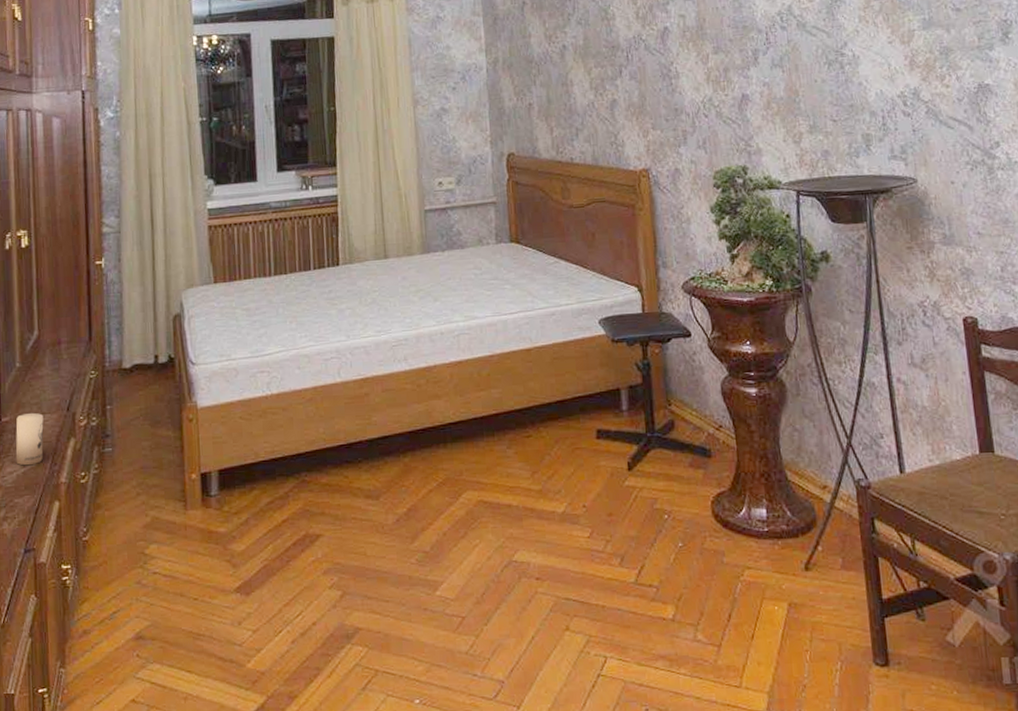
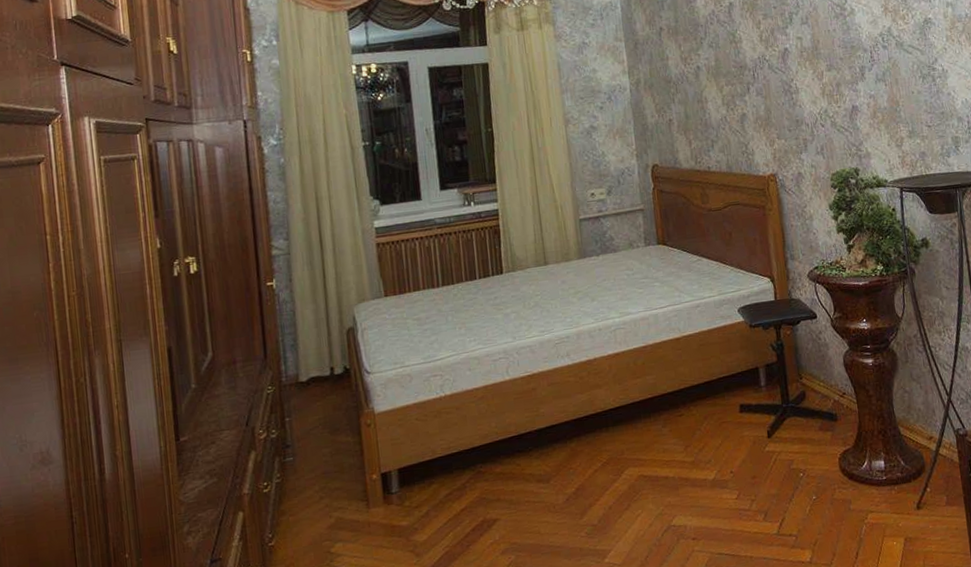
candle: present [15,412,44,466] -> none [195,430,224,482]

